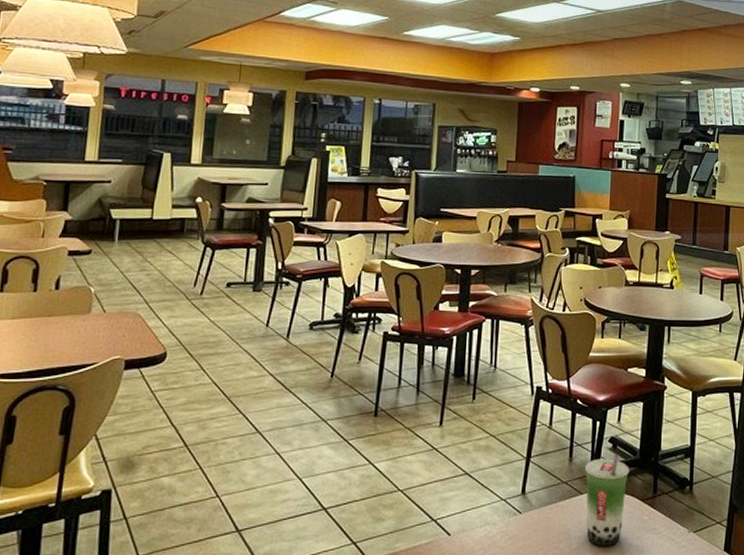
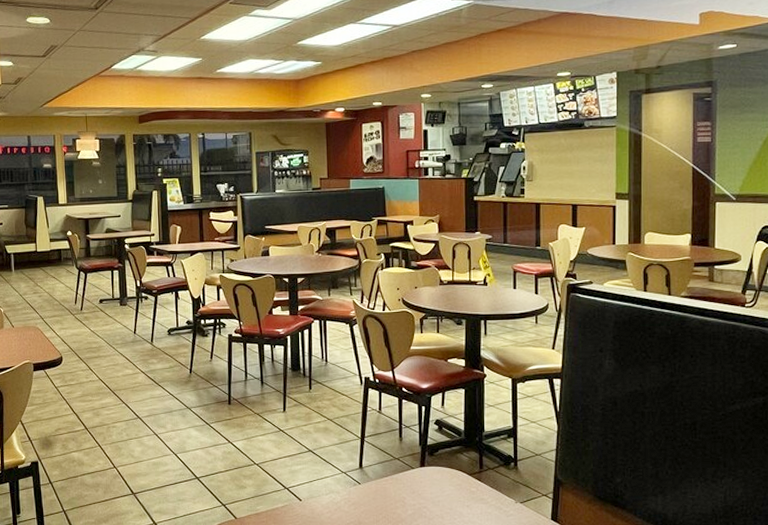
beverage cup: present [584,453,630,546] -> none [414,434,456,512]

